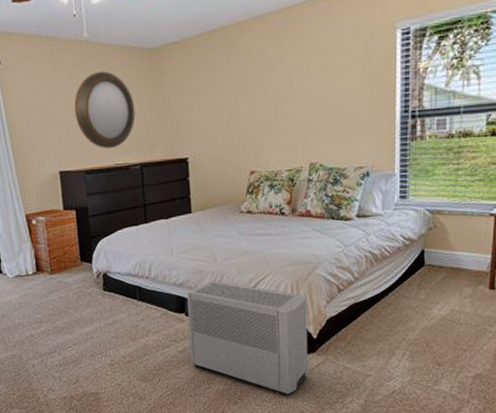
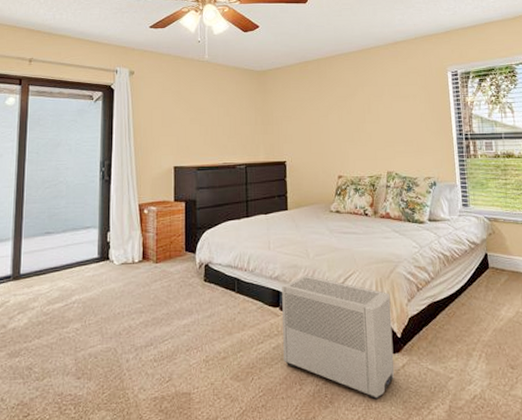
home mirror: present [74,71,136,149] -> none [192,86,243,150]

